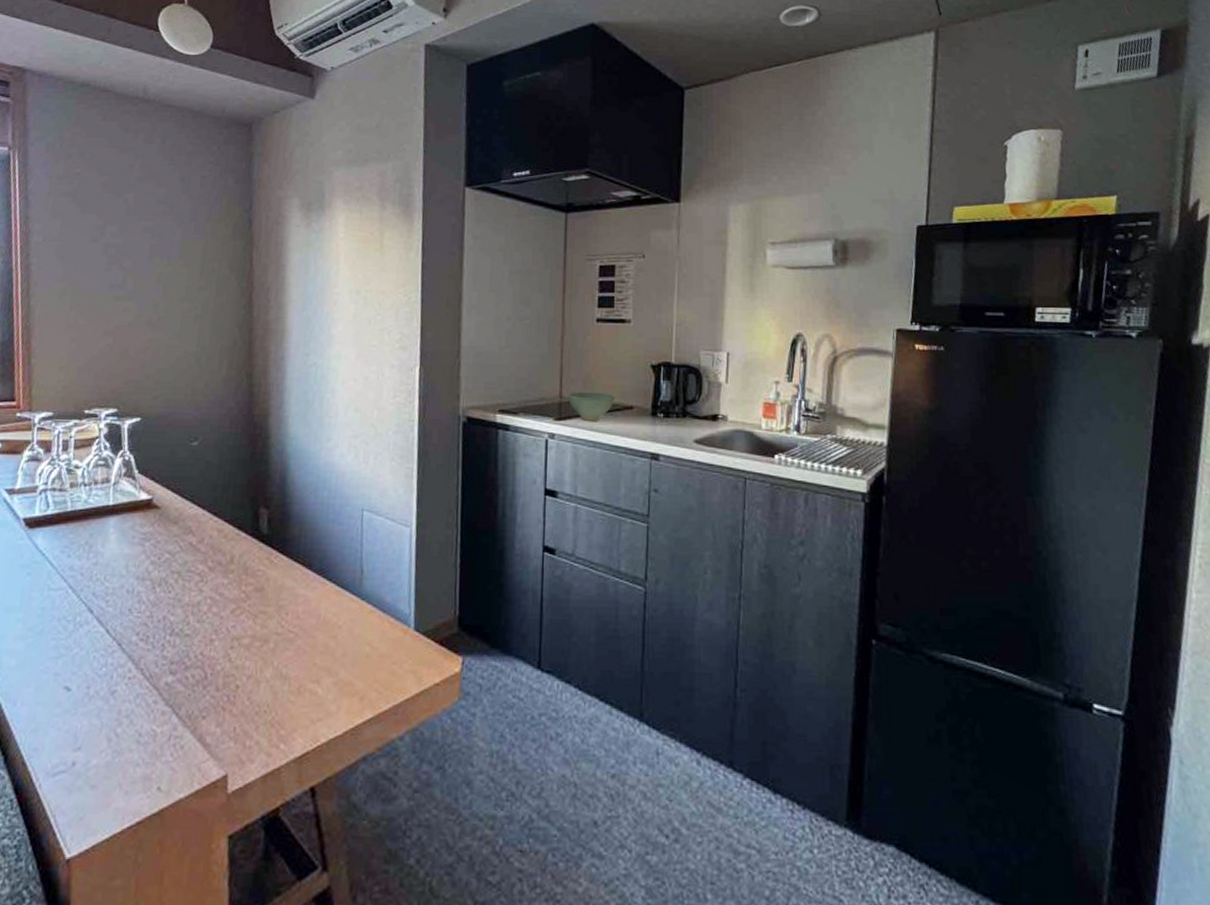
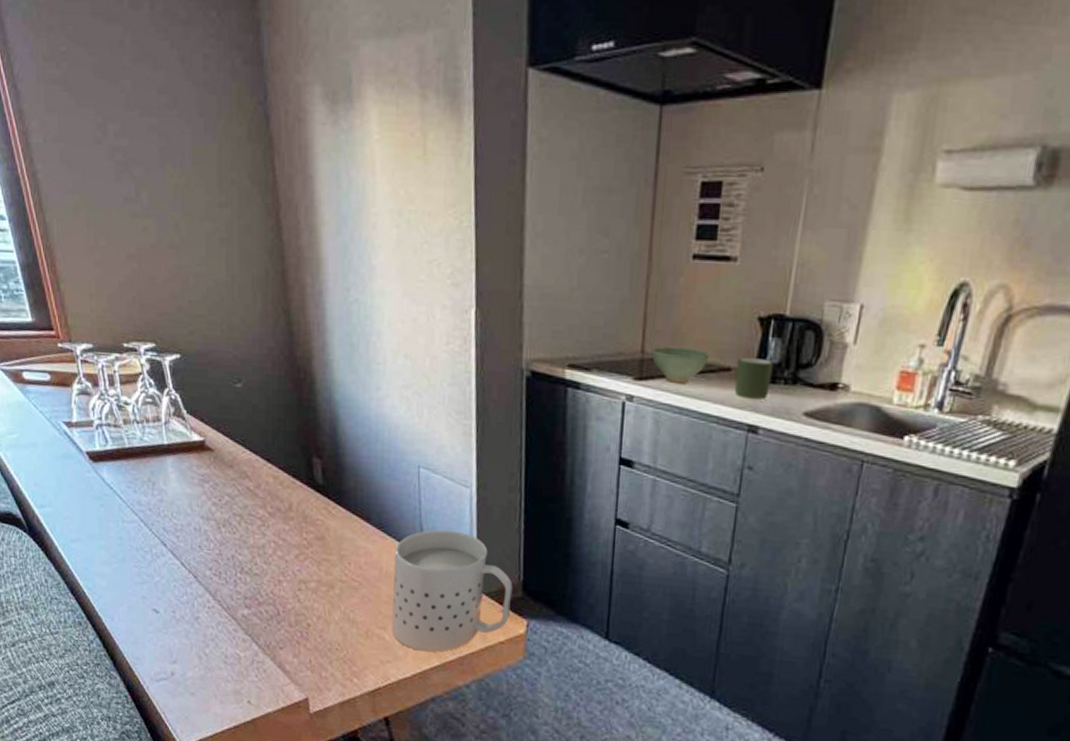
mug: none [325,570,449,704] -> present [391,529,513,652]
mug: none [637,397,667,432] -> present [734,357,774,401]

